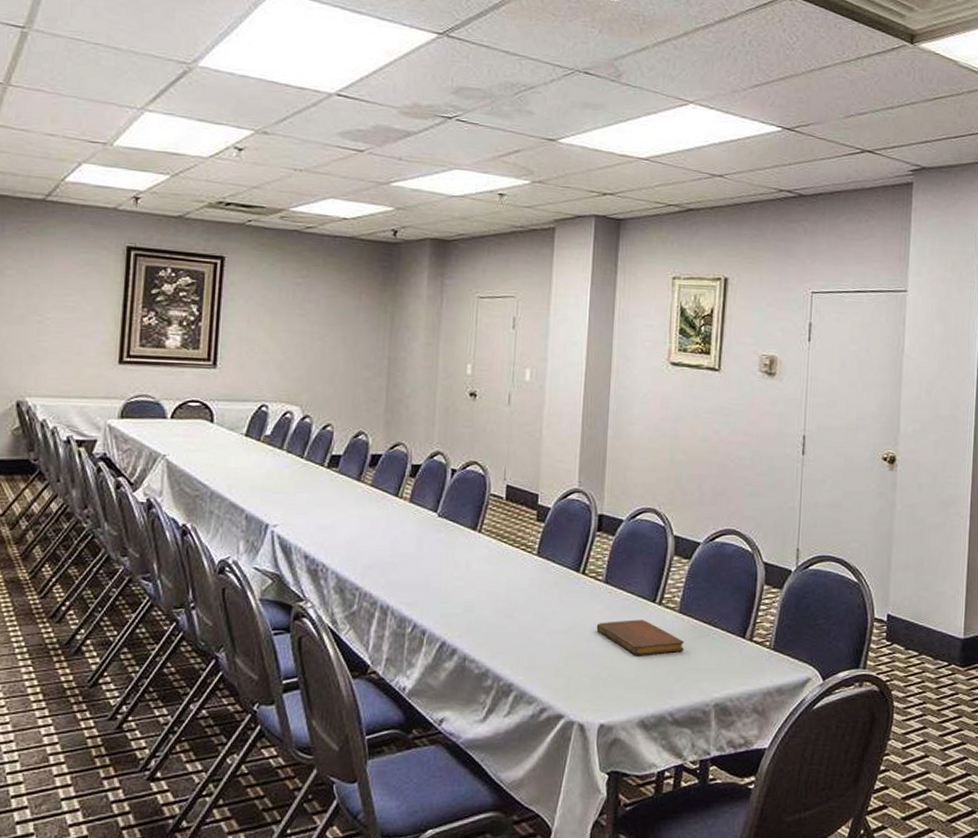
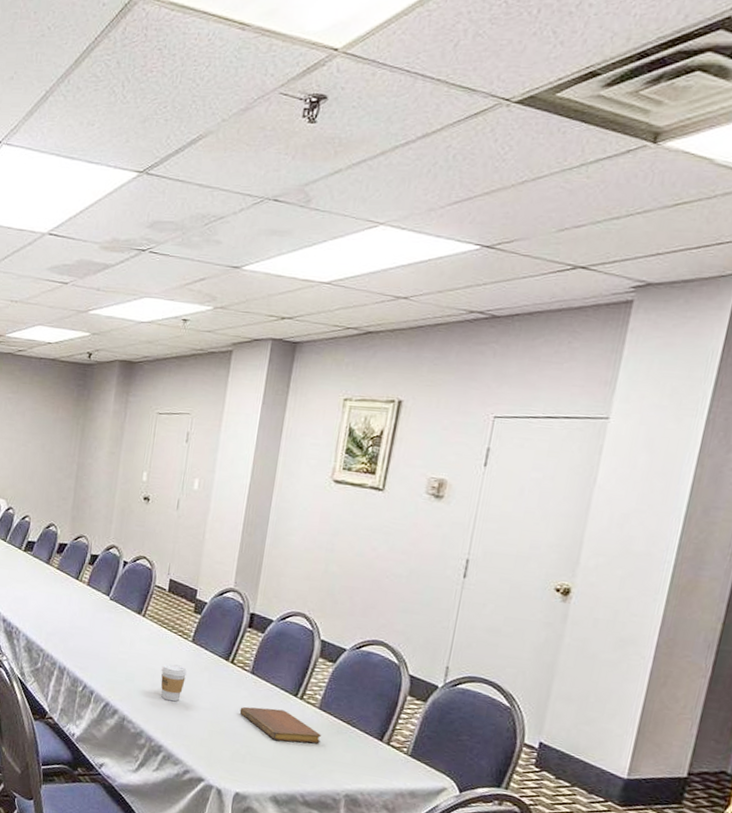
coffee cup: none [504,584,534,629] -> present [161,664,187,702]

